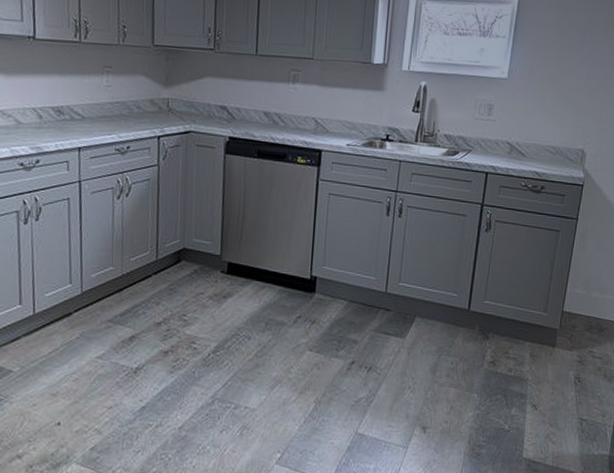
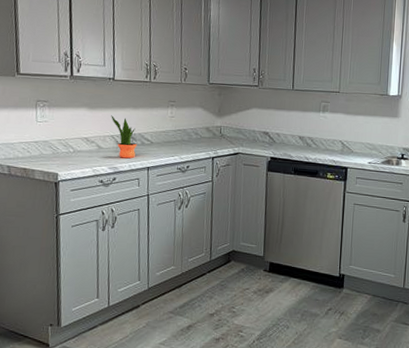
potted plant: none [32,83,65,137] -> present [111,115,137,159]

